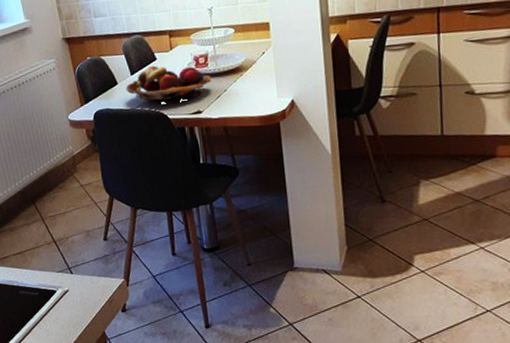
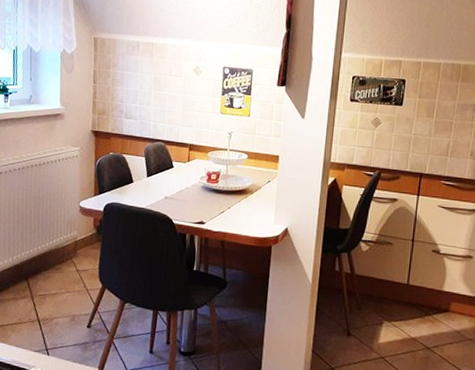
fruit basket: present [125,65,211,104] -> none [139,172,219,211]

